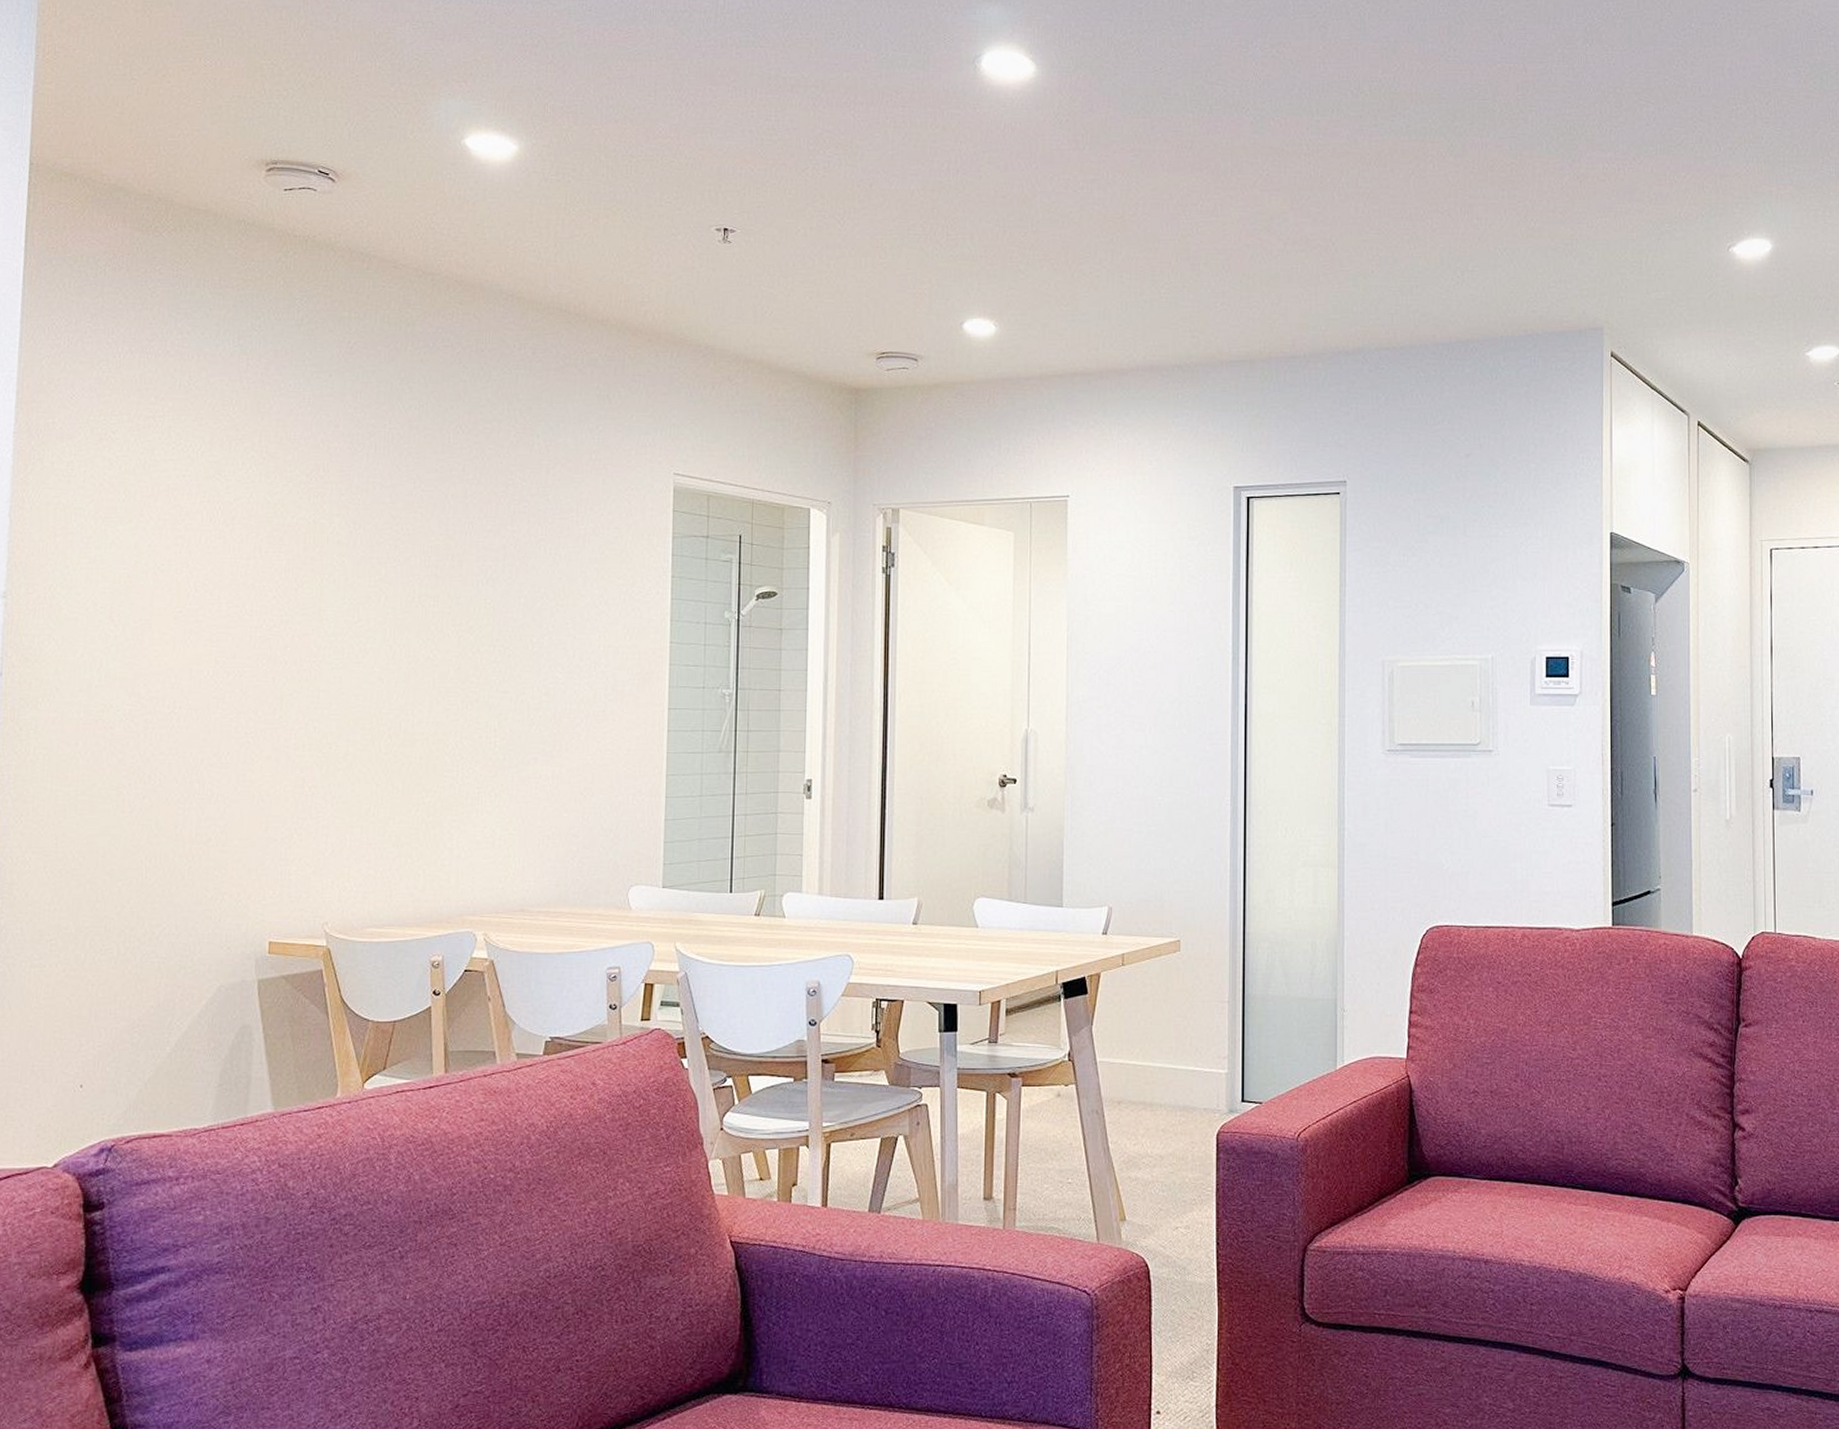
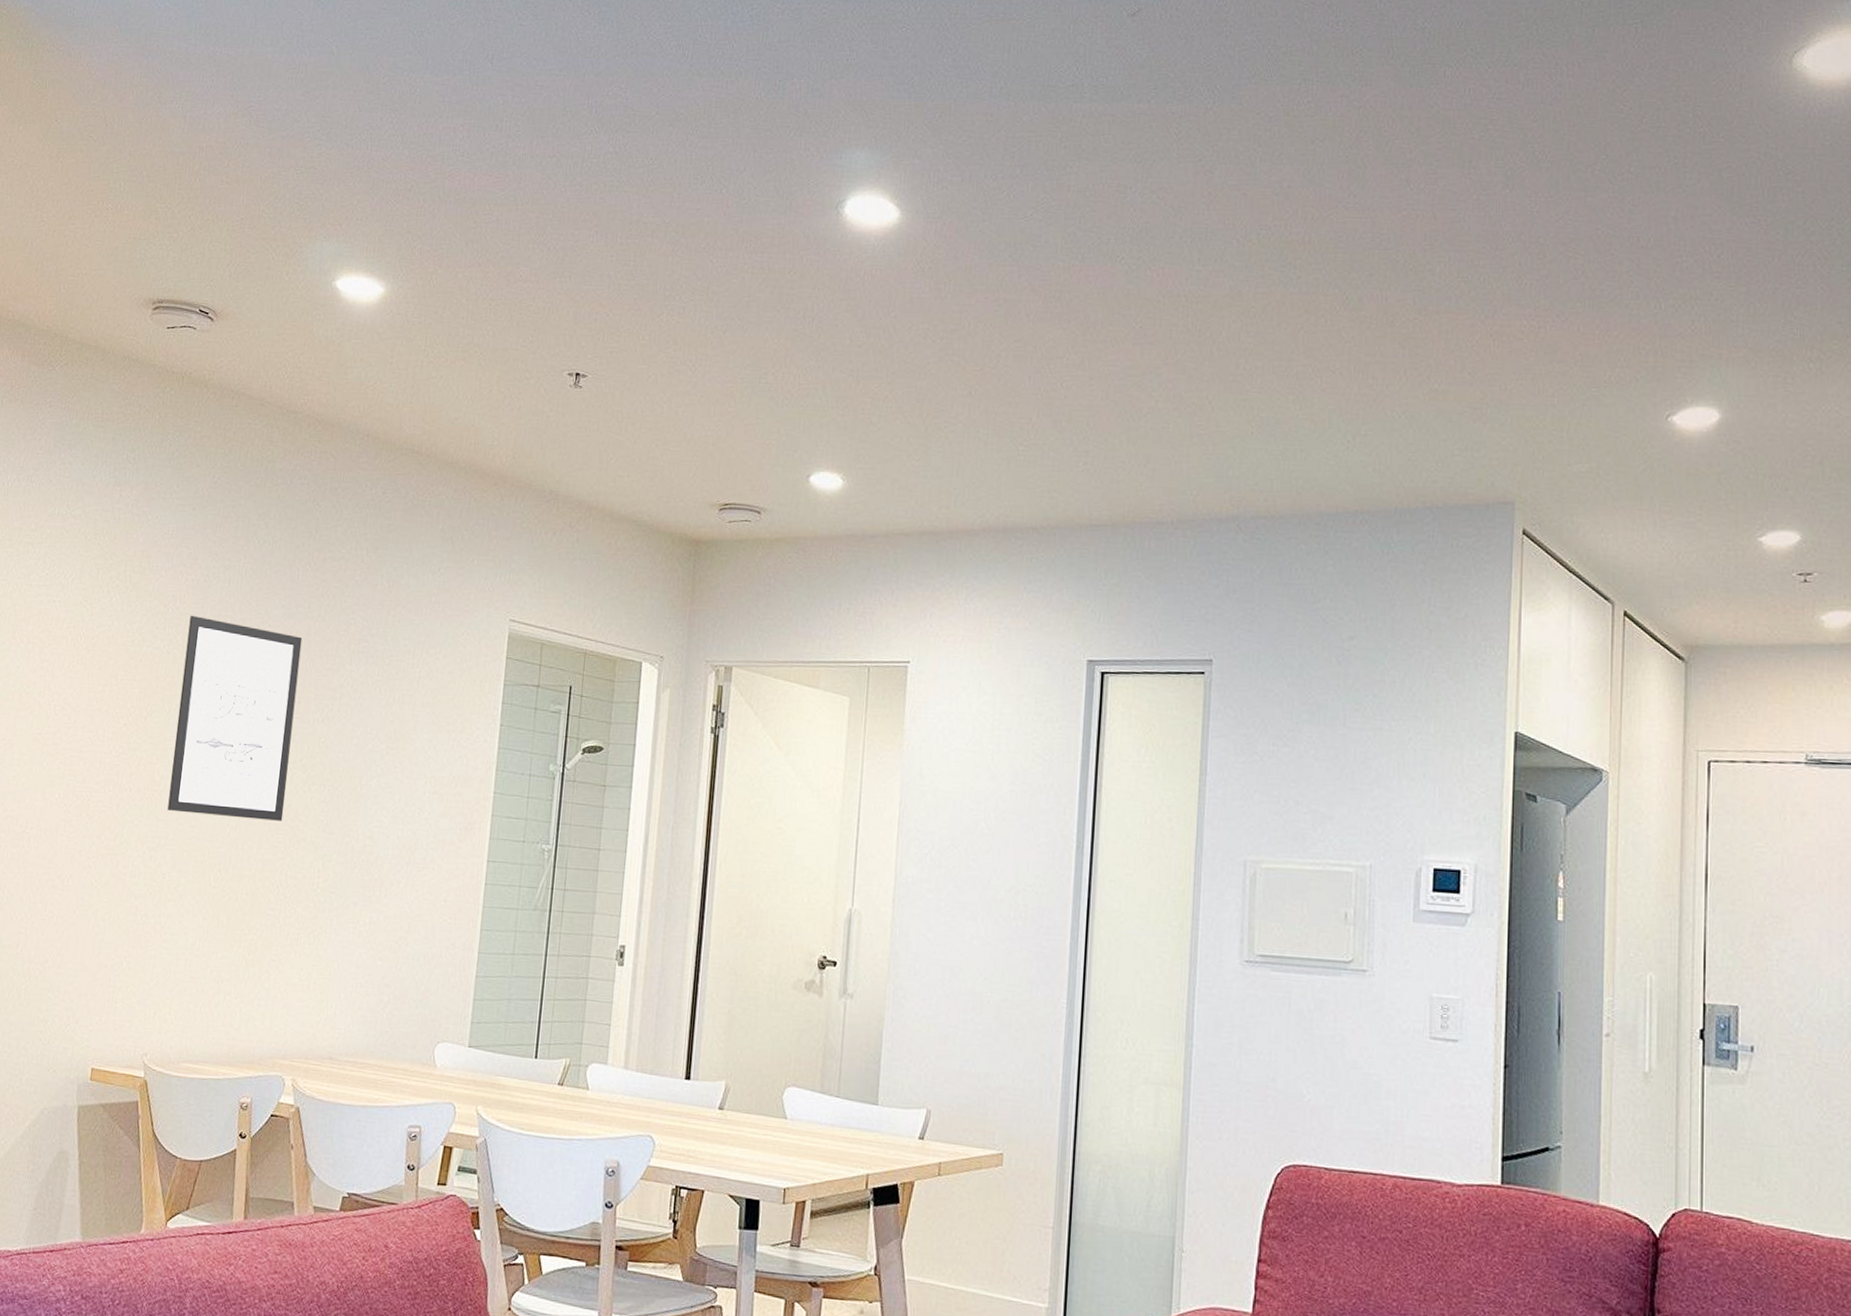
wall art: none [328,483,459,684] -> present [167,615,303,821]

